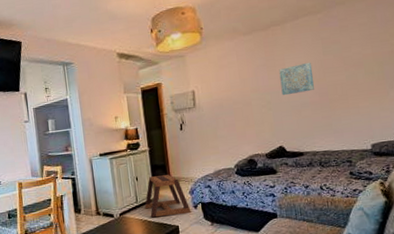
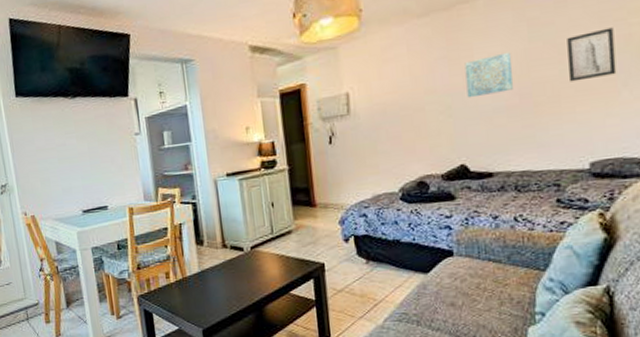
stool: present [144,175,191,218] -> none [281,200,341,253]
wall art: none [350,46,385,85] -> present [567,27,617,82]

